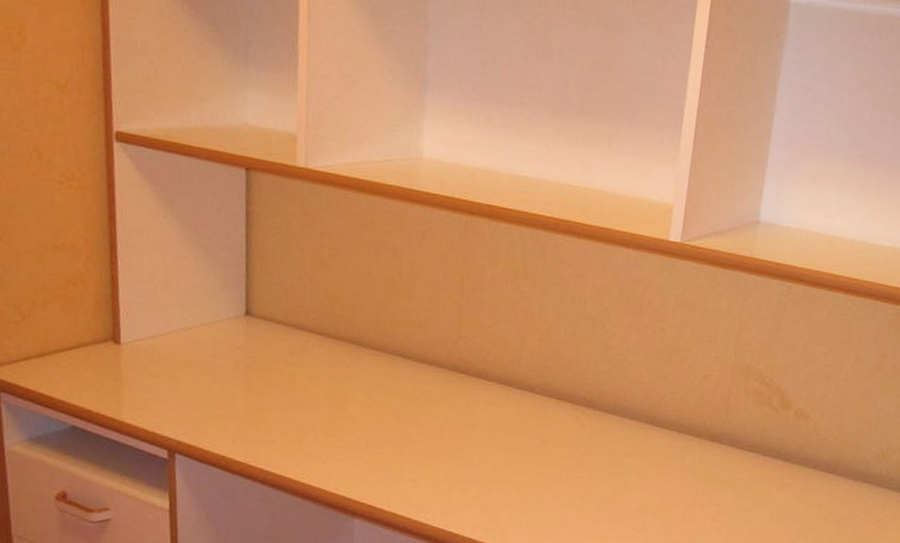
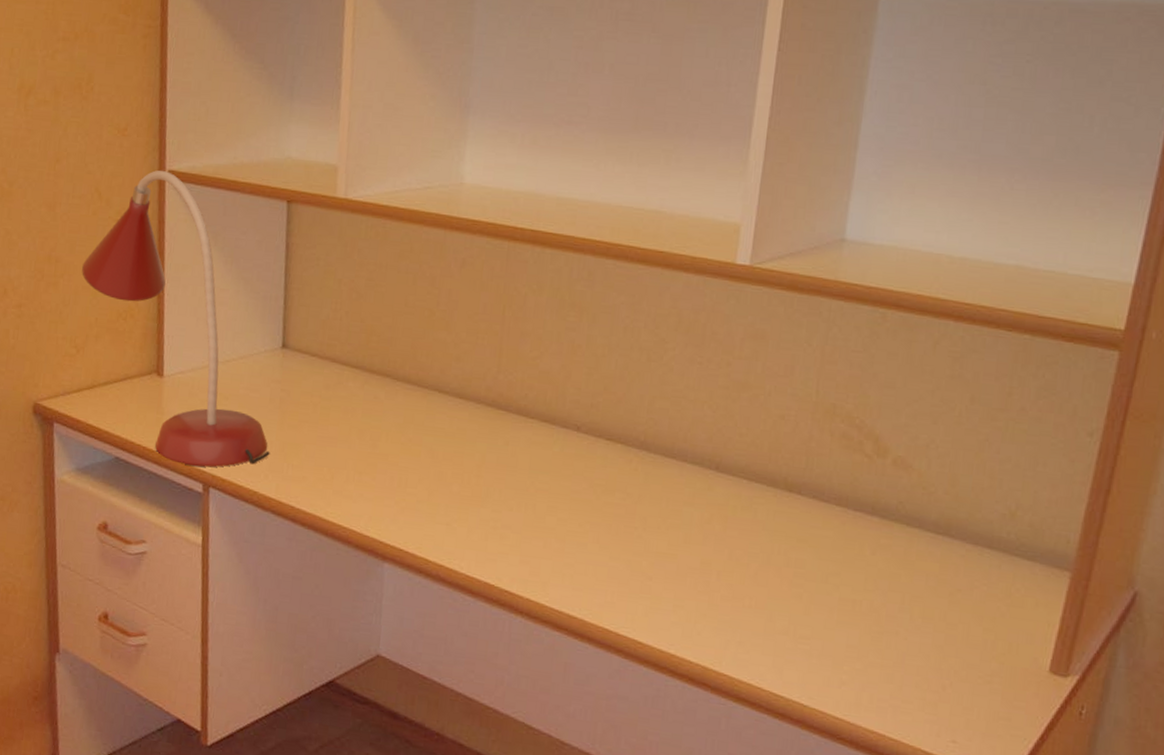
desk lamp: none [23,130,237,434] -> present [82,170,270,467]

